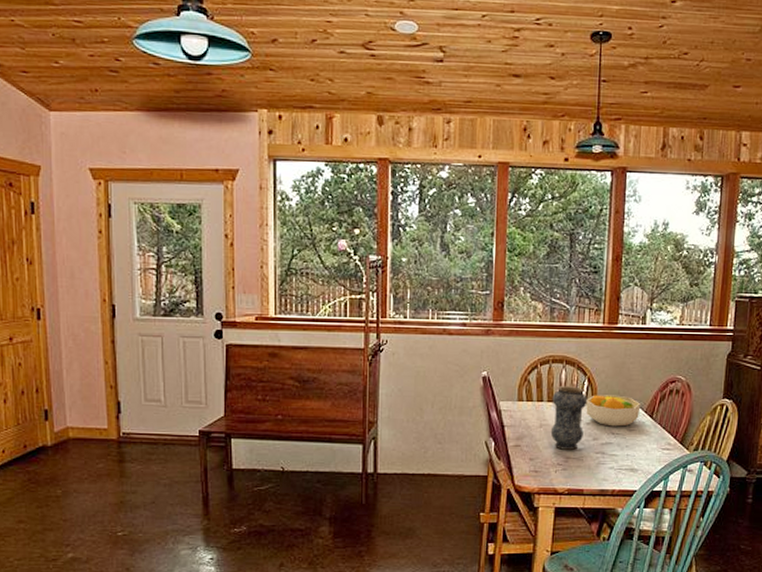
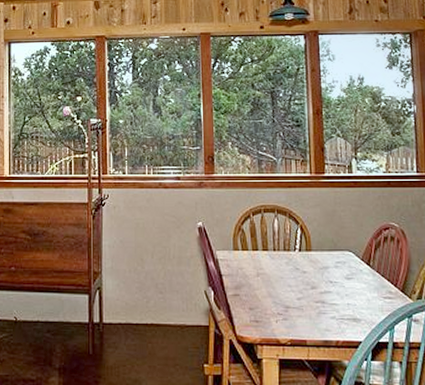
vase: present [550,386,588,450] -> none [266,235,302,299]
fruit bowl: present [586,395,641,427] -> none [301,243,357,275]

